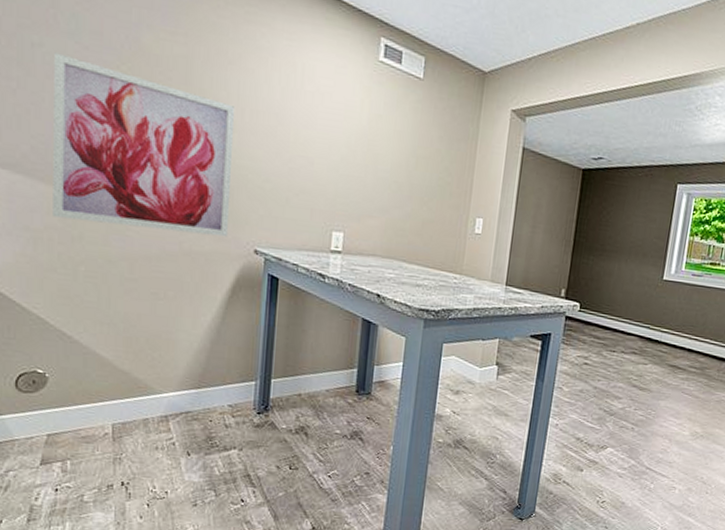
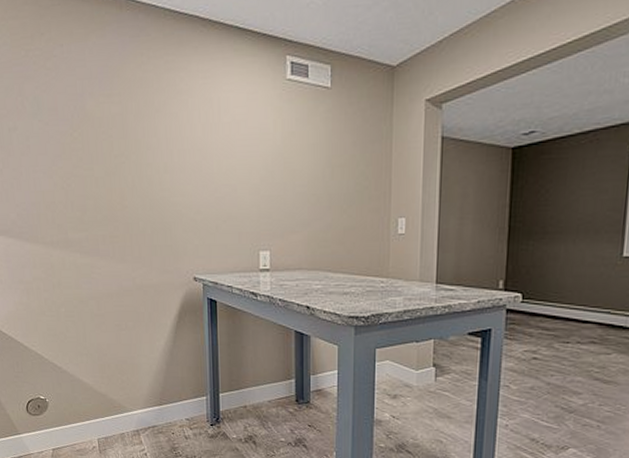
wall art: present [53,52,236,237] -> none [25,132,171,270]

